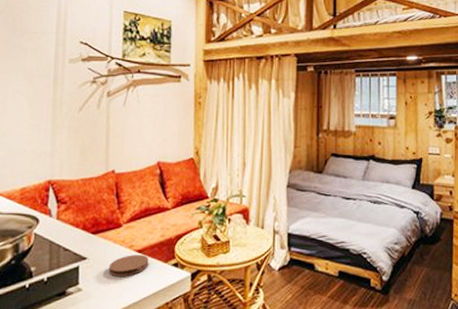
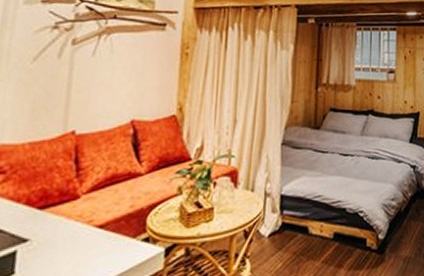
coaster: present [108,255,149,277] -> none [57,230,113,260]

